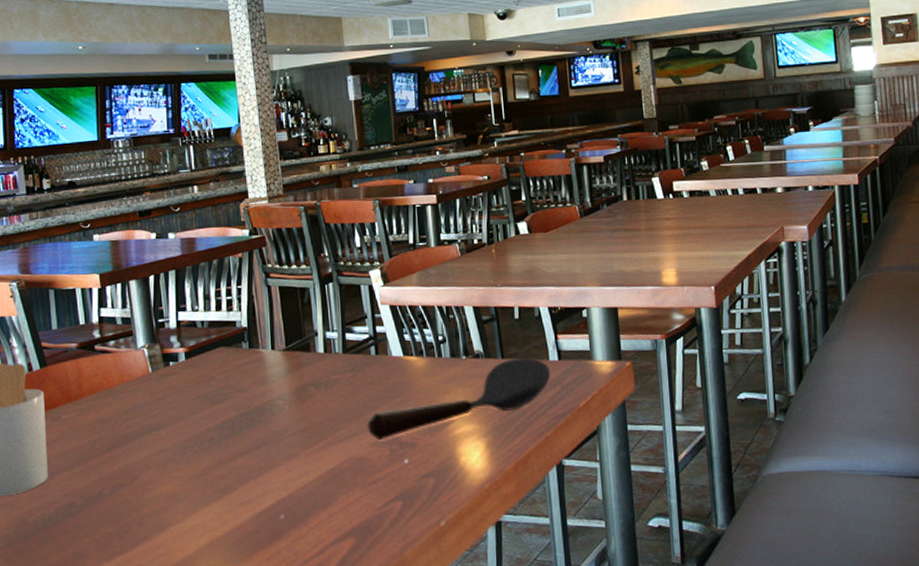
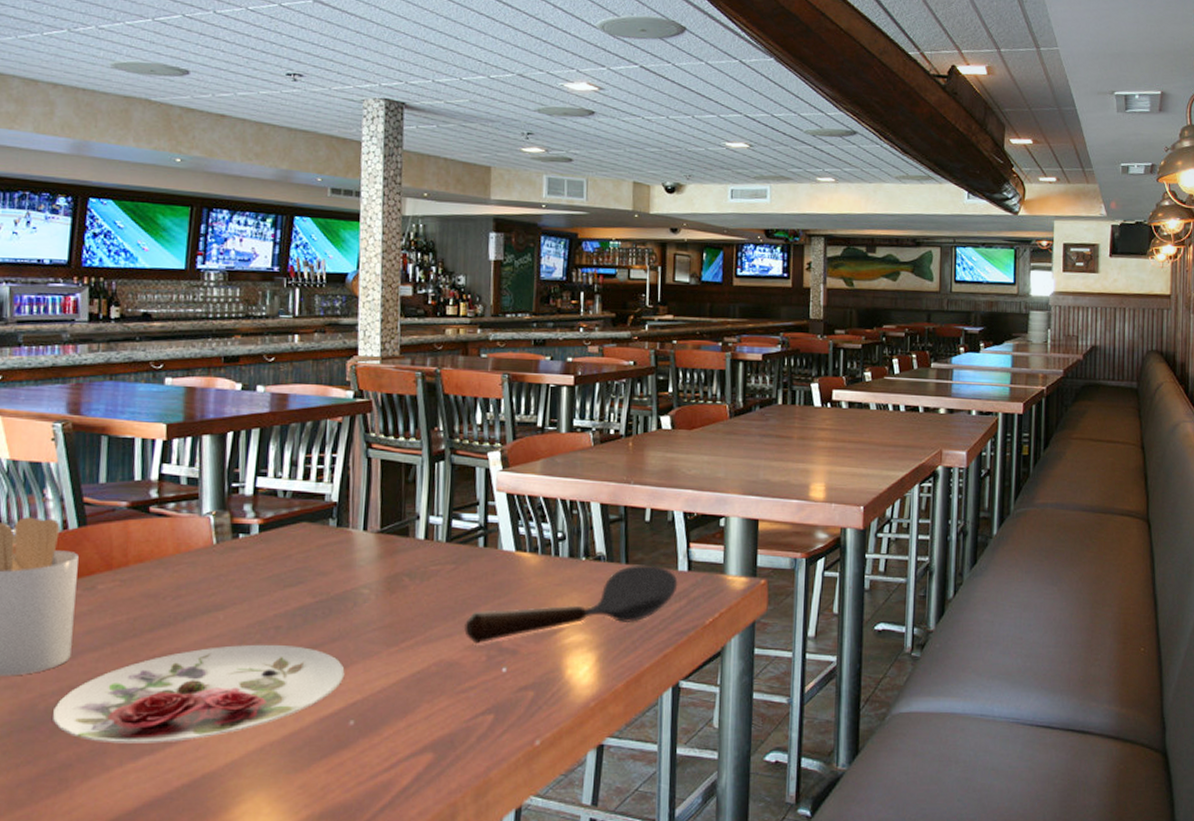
plate: none [40,453,271,547] -> present [53,644,345,744]

